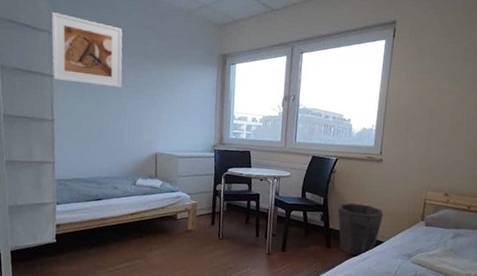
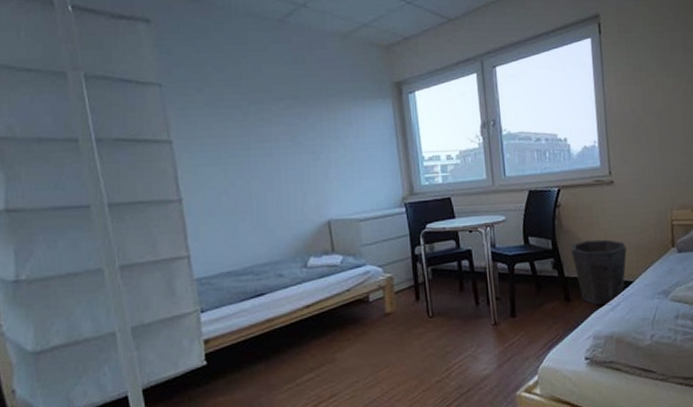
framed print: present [51,12,123,88] -> none [160,58,270,147]

